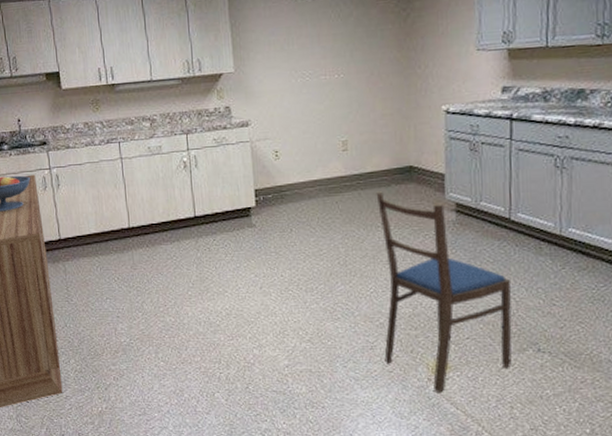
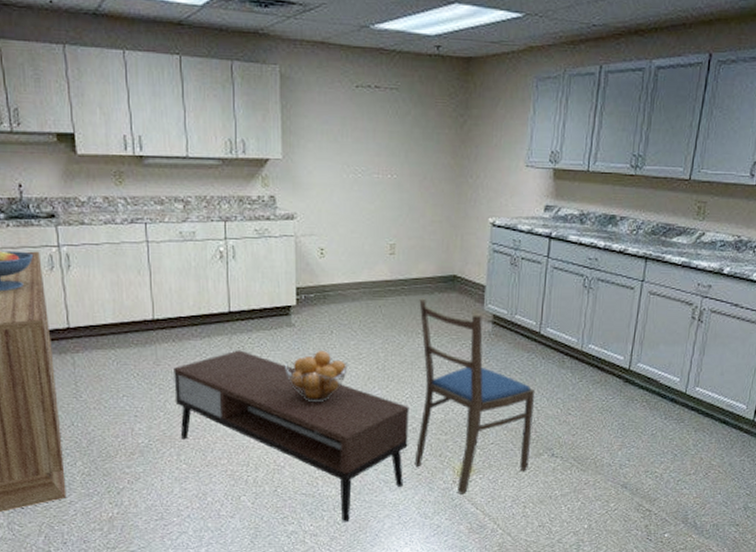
coffee table: none [148,252,377,421] -> present [174,350,409,523]
fruit basket: none [248,249,309,300] -> present [284,351,348,403]

